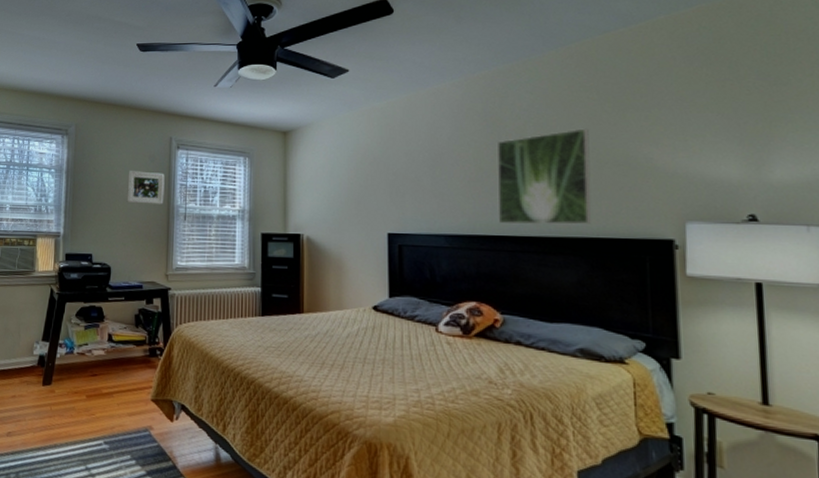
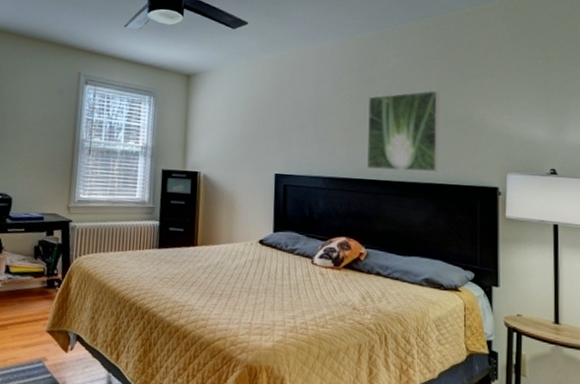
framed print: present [126,171,165,204] -> none [32,103,72,138]

